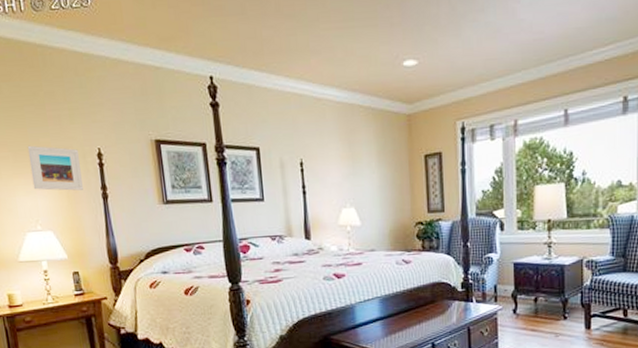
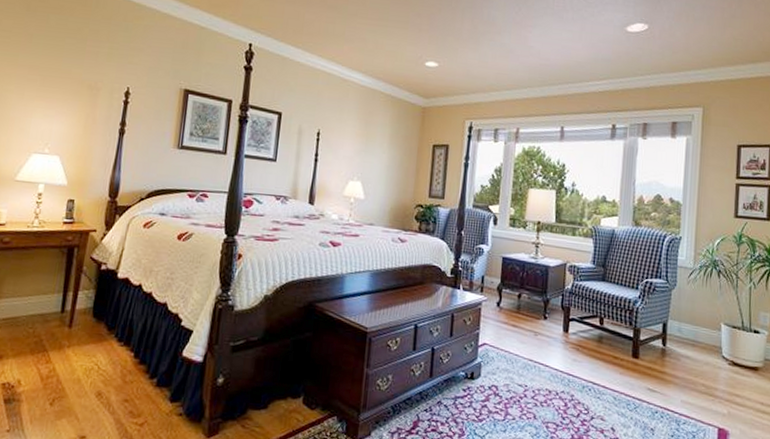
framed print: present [27,145,83,191] -> none [52,73,107,123]

